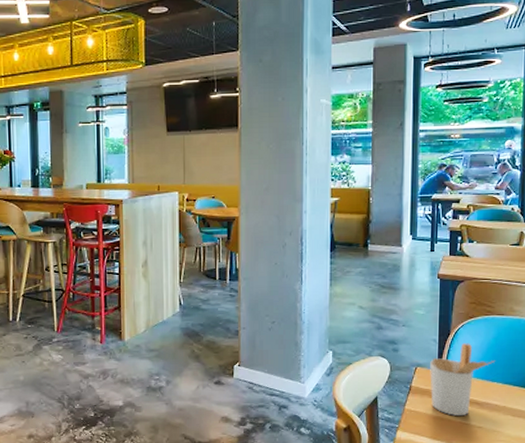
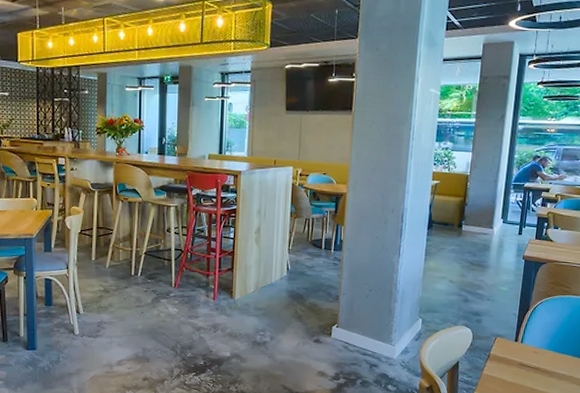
utensil holder: present [430,343,495,417] -> none [507,318,567,383]

